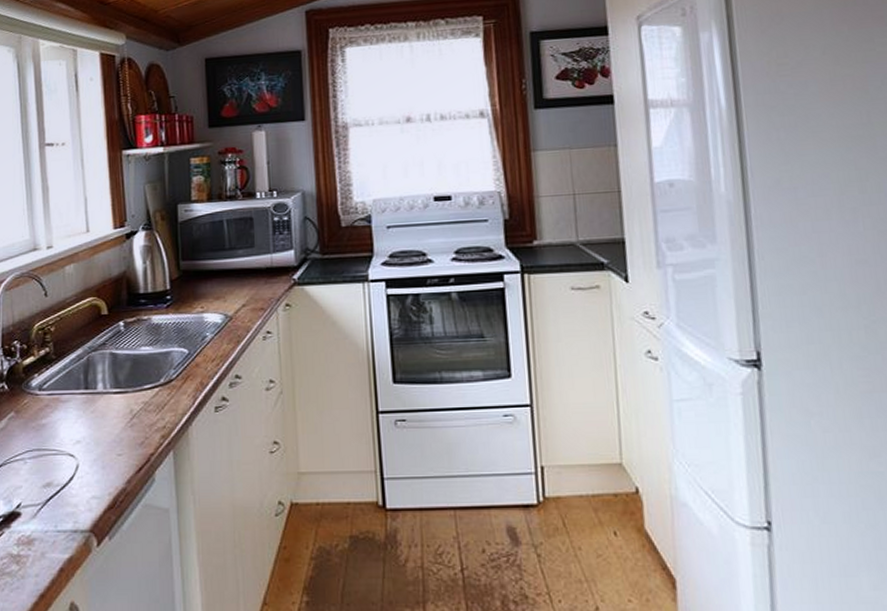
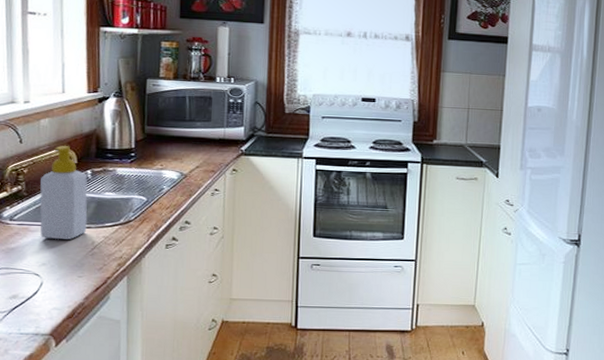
soap bottle: none [68,294,124,410] -> present [39,146,87,240]

